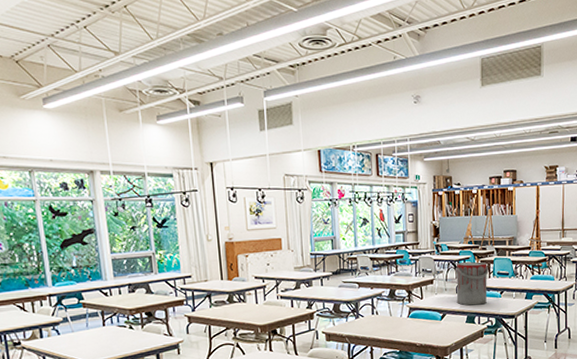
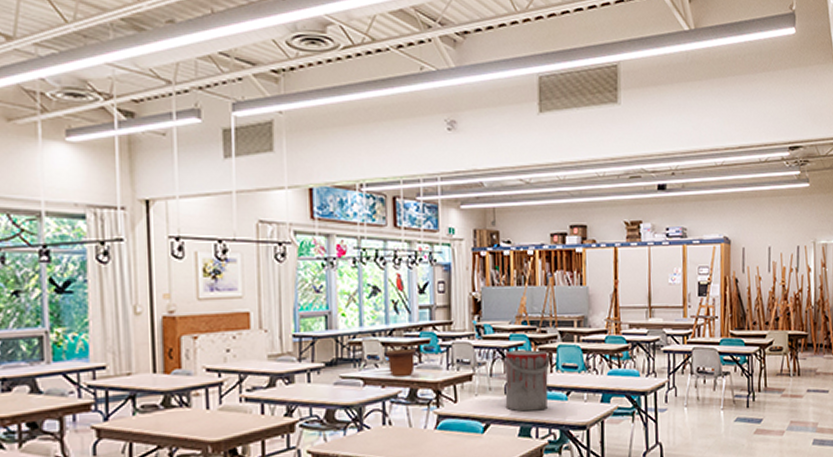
clay pot: none [372,262,394,282] -> present [385,349,416,378]

